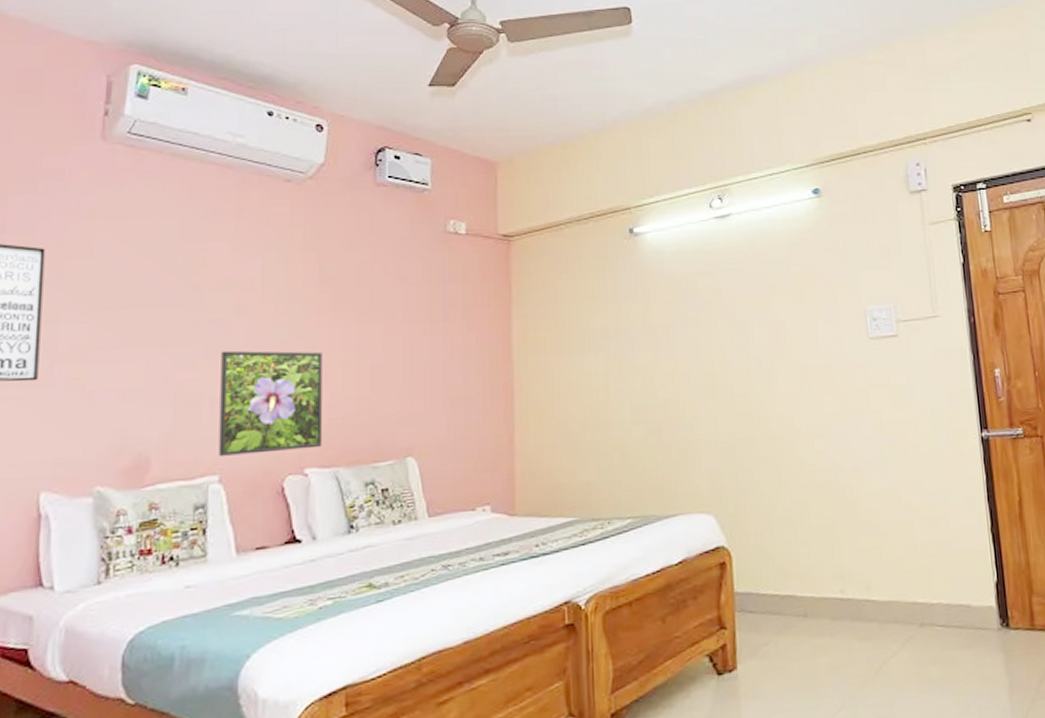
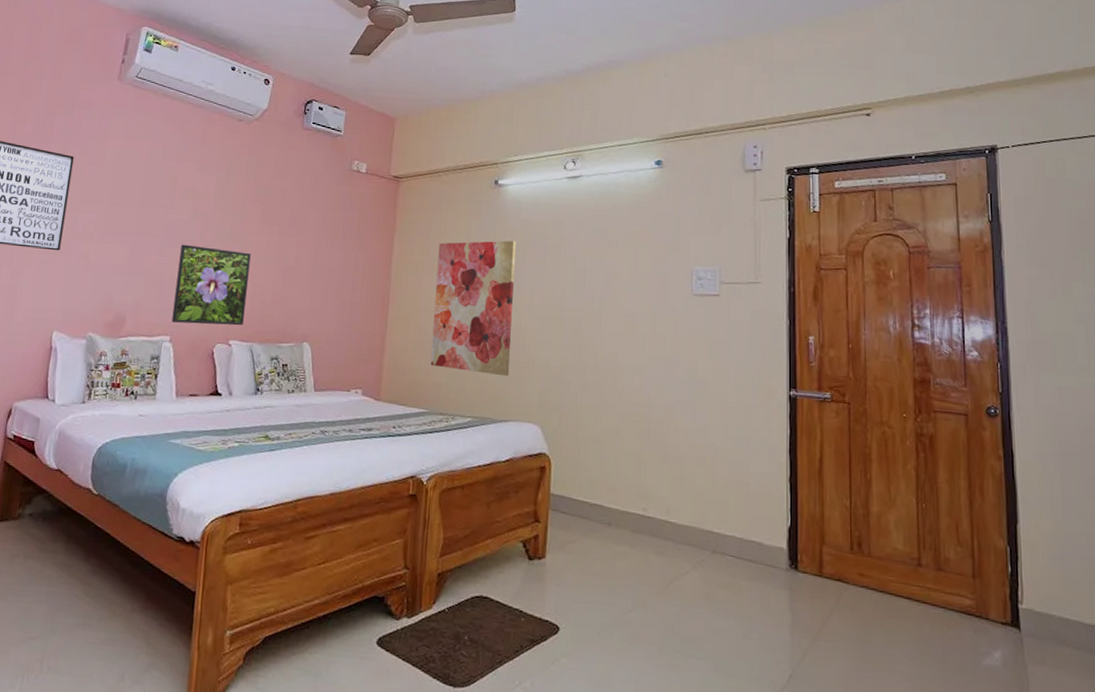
wall art: none [569,299,672,464] -> present [430,240,516,377]

